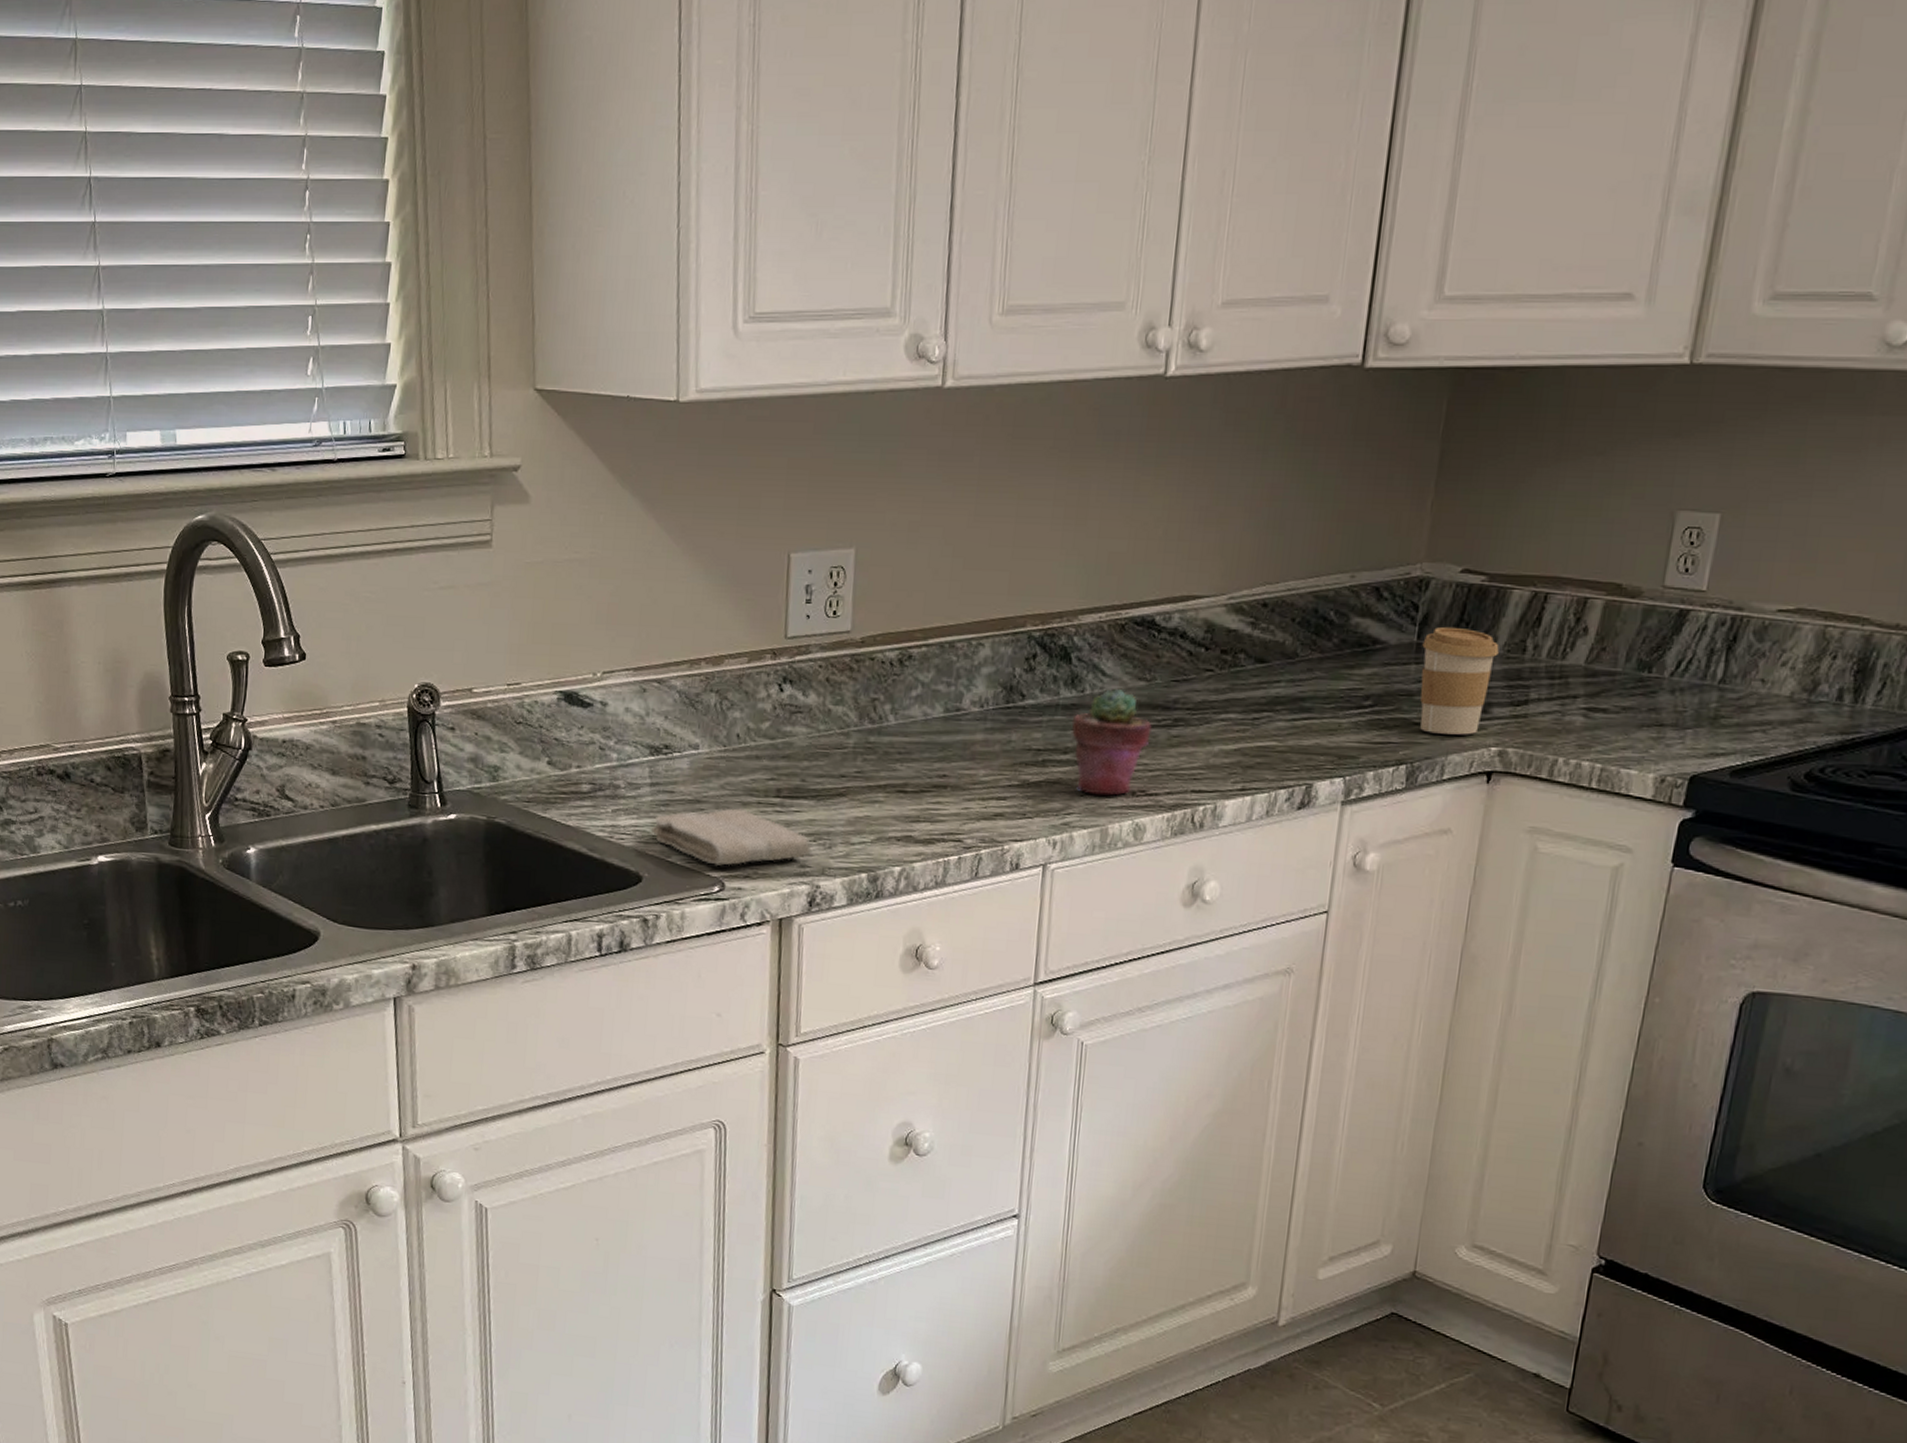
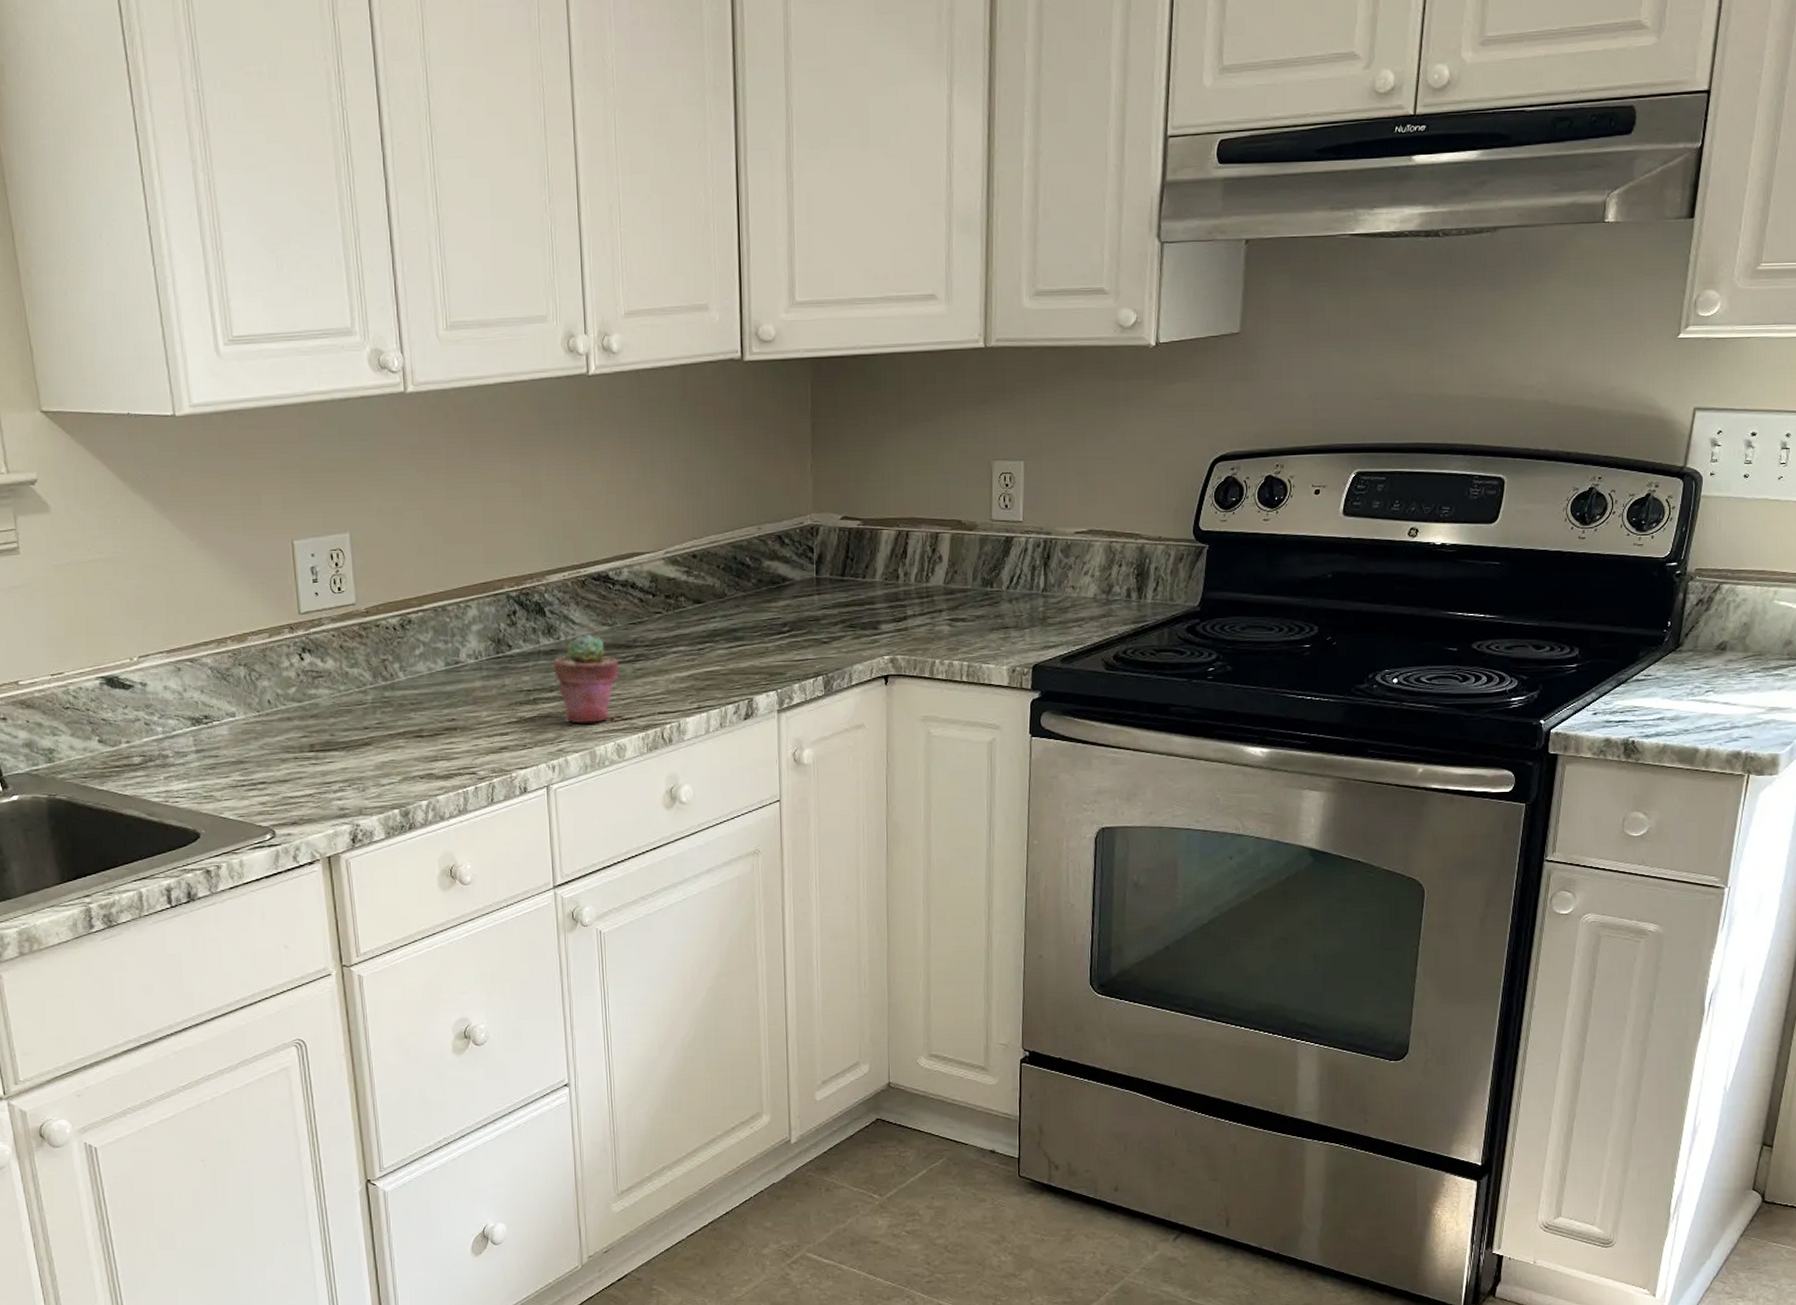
washcloth: present [652,808,812,867] -> none [203,764,348,817]
coffee cup: present [1420,626,1499,735] -> none [820,563,879,649]

